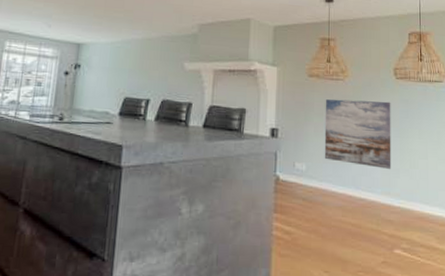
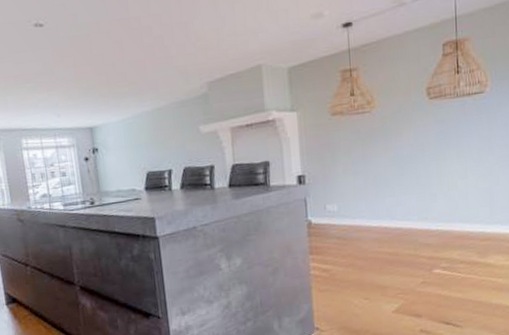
wall art: present [324,99,392,169] -> none [352,125,428,197]

